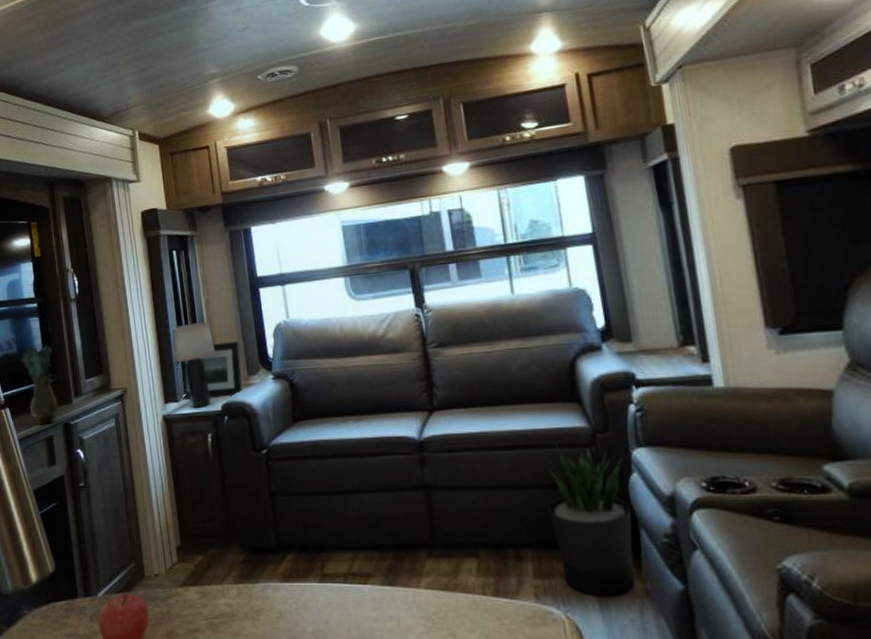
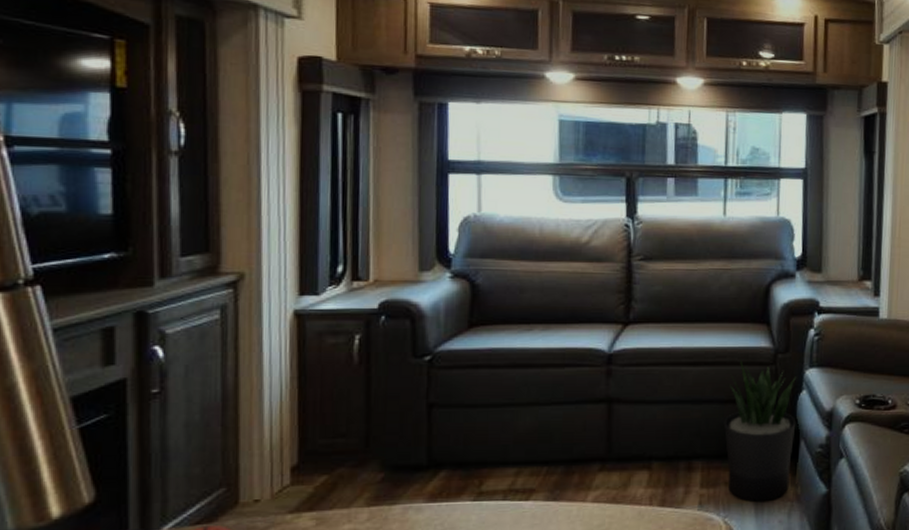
vase: present [20,343,59,425] -> none [70,202,130,312]
table lamp: present [170,322,216,408] -> none [318,203,381,304]
picture frame: present [177,341,243,401] -> none [322,230,413,294]

